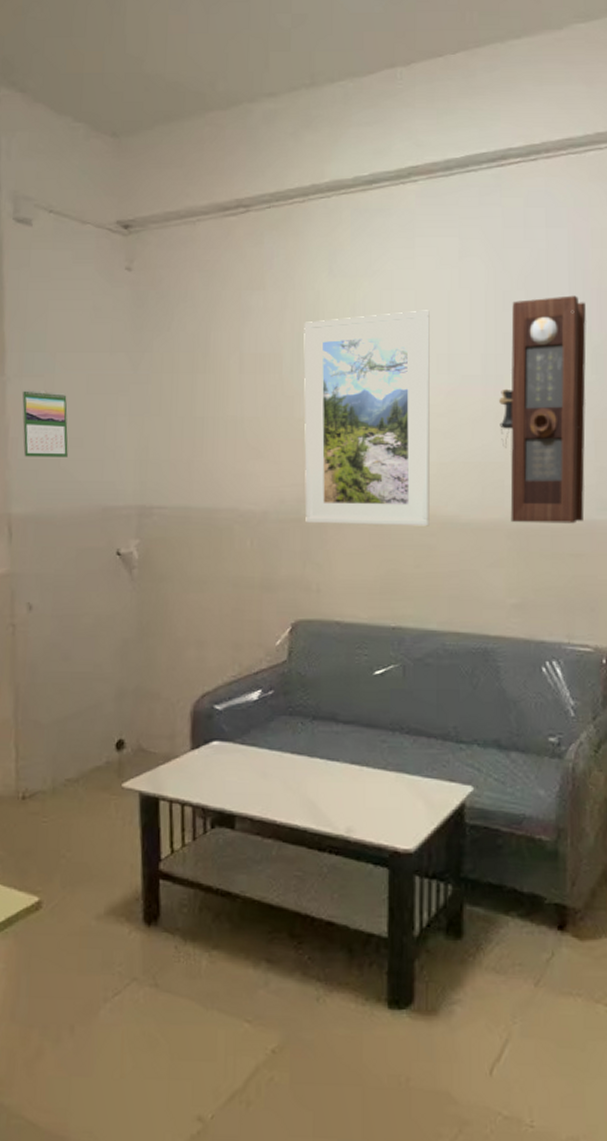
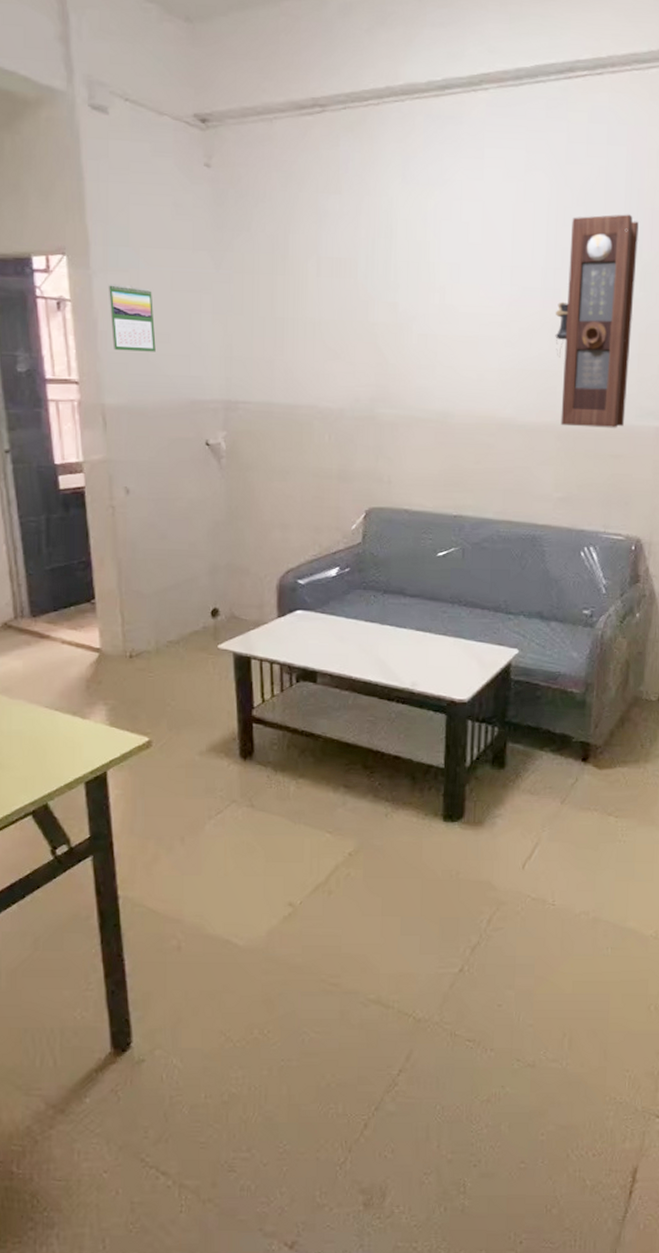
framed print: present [303,310,430,527] -> none [377,221,496,427]

